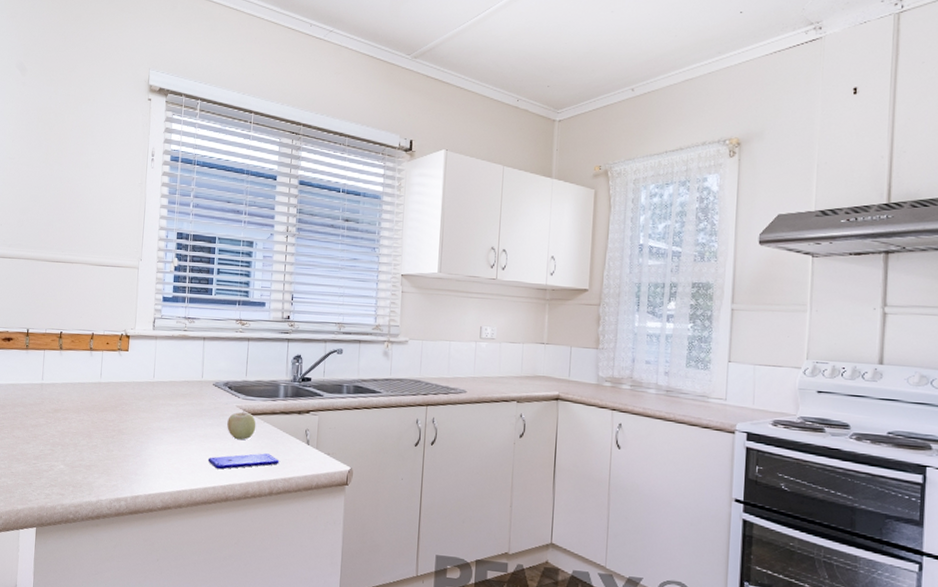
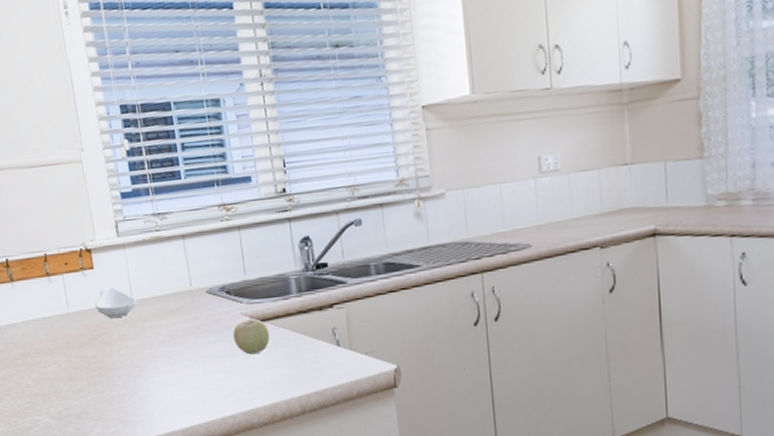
spoon rest: none [123,368,156,393] -> present [95,288,137,318]
smartphone: present [207,453,280,470] -> none [218,365,307,394]

